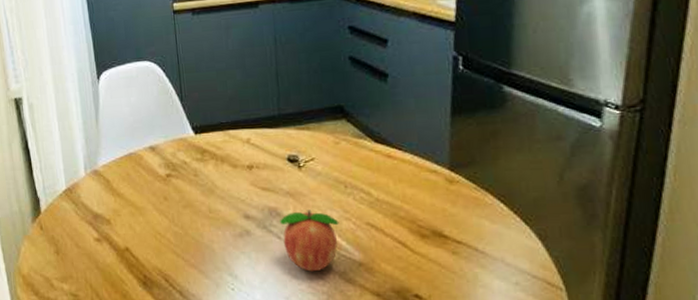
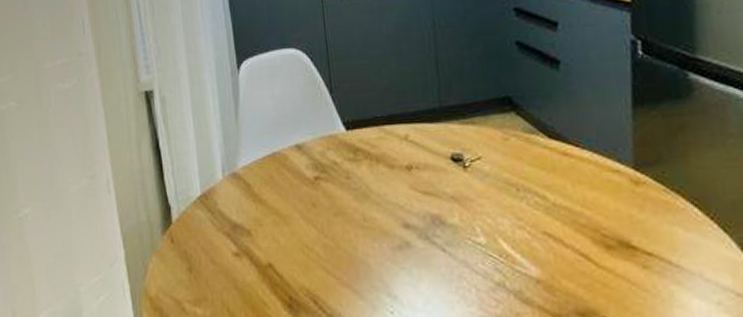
fruit: present [280,210,339,272] -> none [444,217,512,291]

